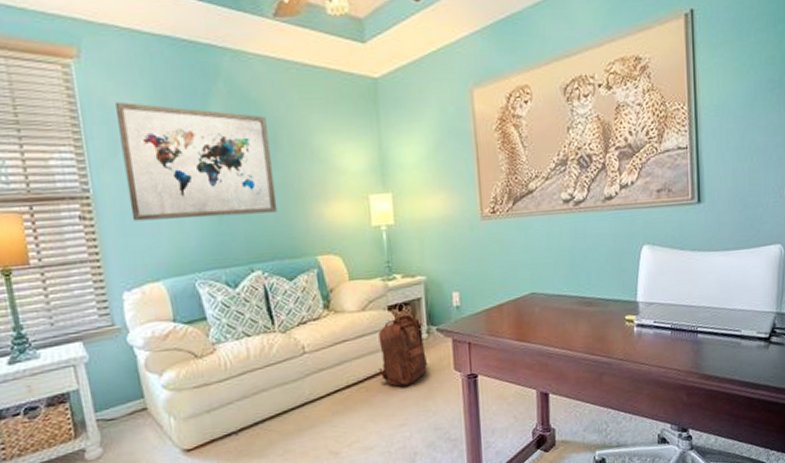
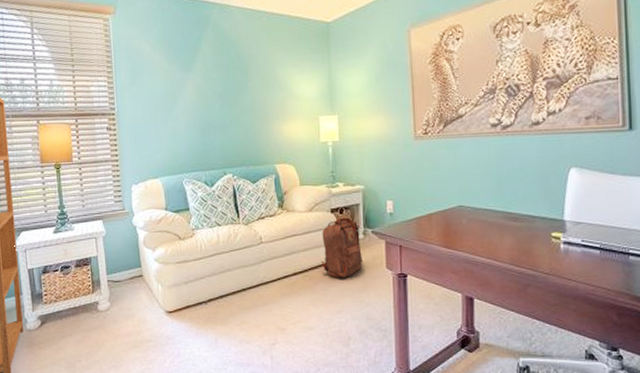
wall art: present [116,101,278,221] -> none [137,44,247,133]

